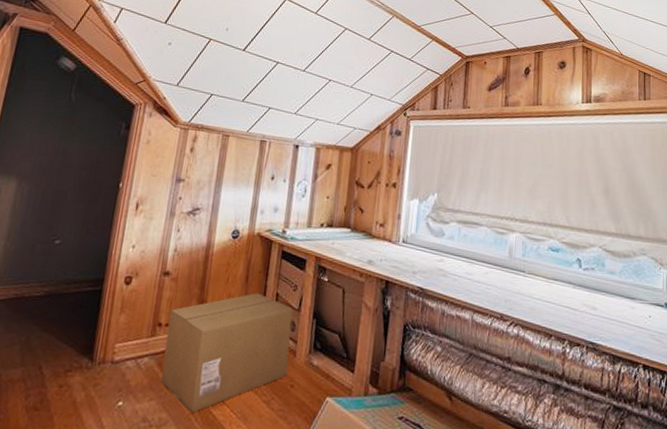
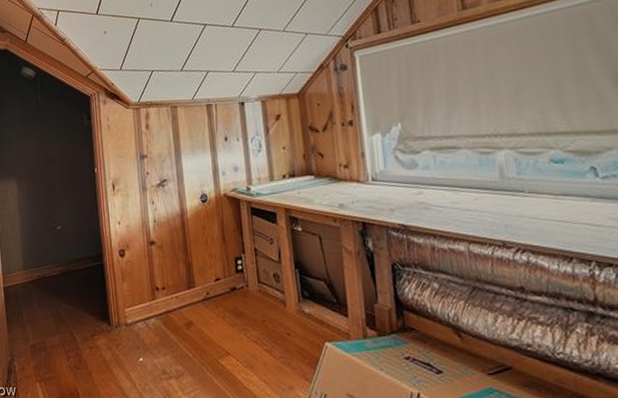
box: present [160,293,293,413] -> none [163,250,282,364]

